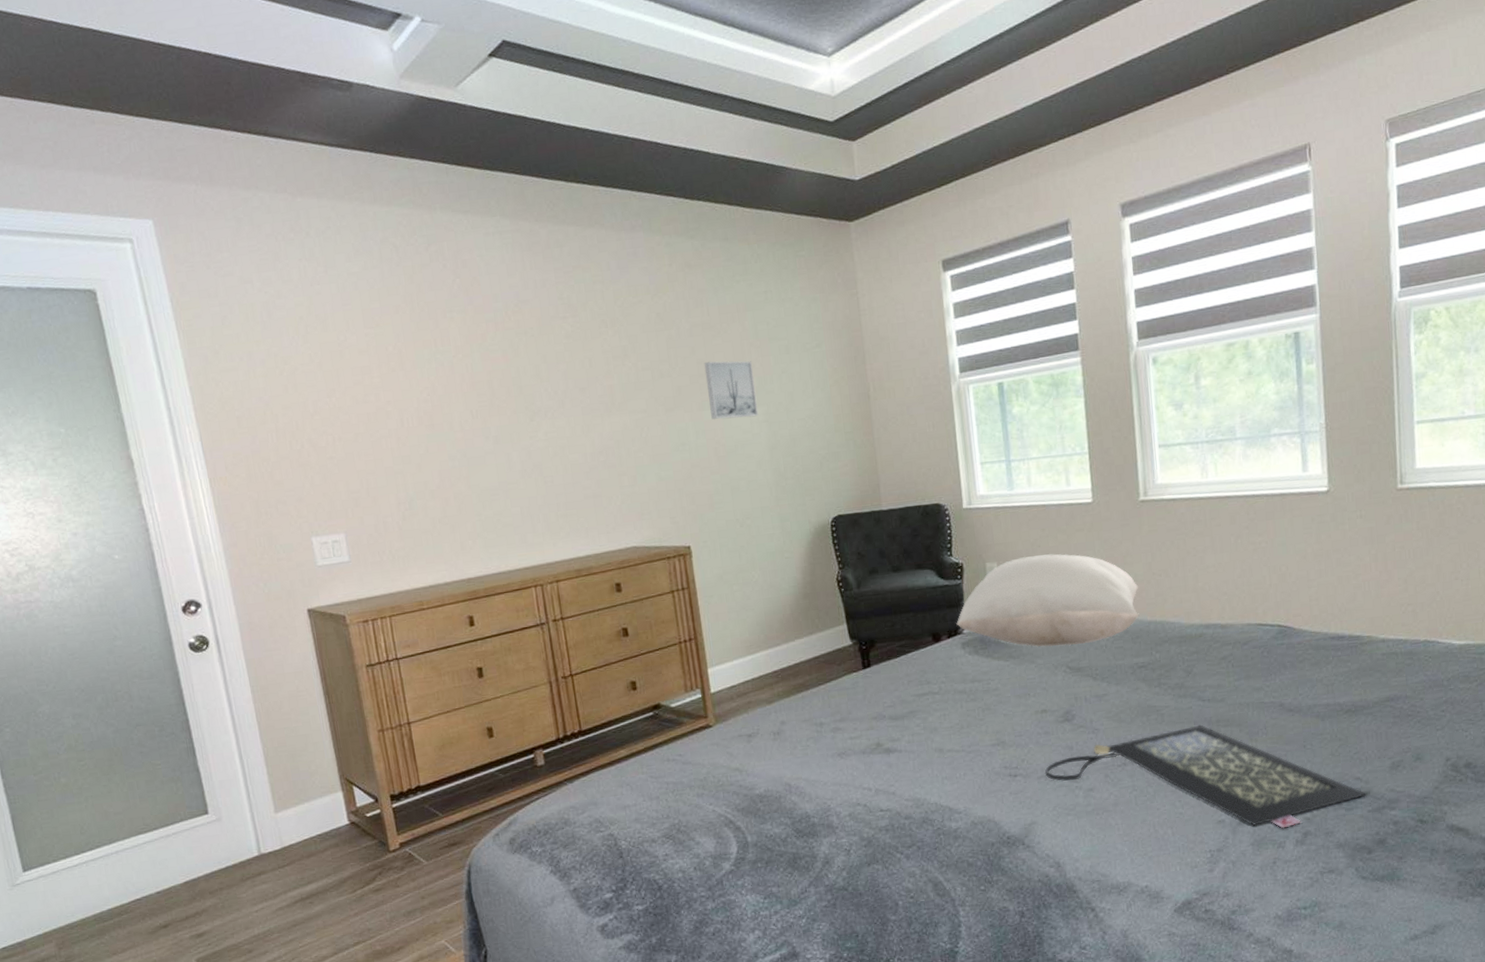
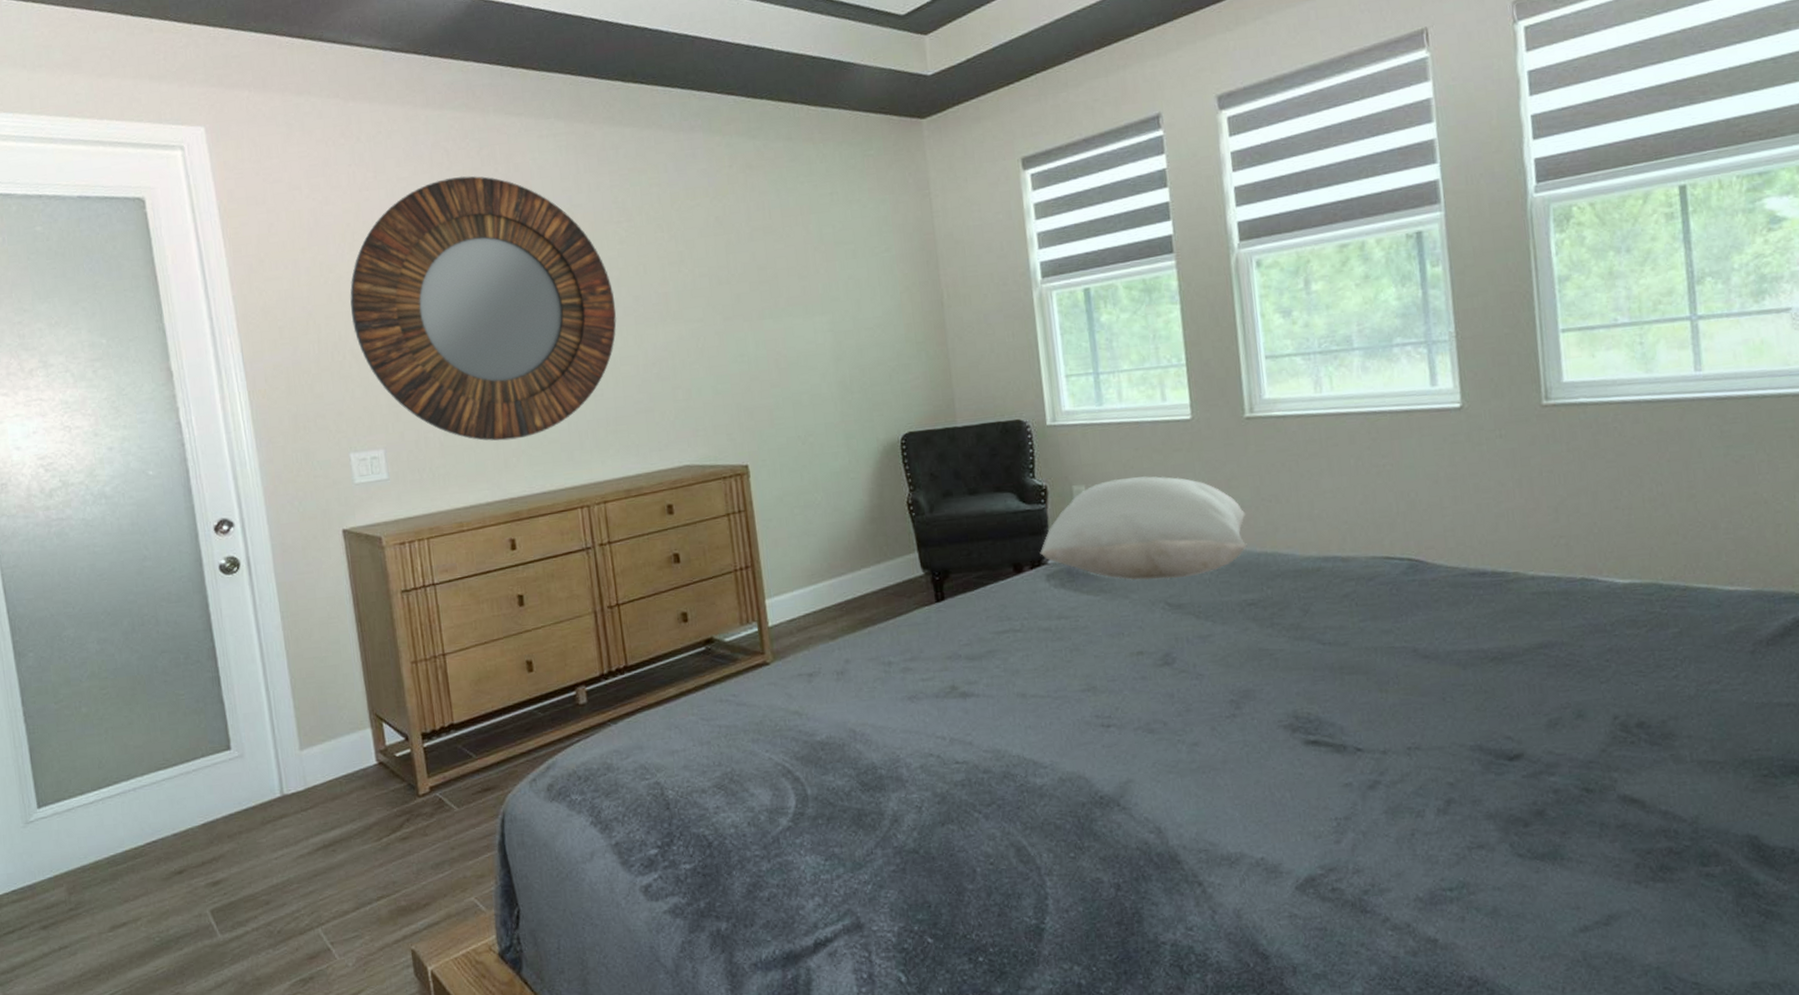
home mirror: none [305,271,565,525] -> present [350,176,617,441]
wall art: present [704,361,759,420] -> none [765,266,823,330]
clutch bag: present [1044,724,1367,829] -> none [1142,671,1520,795]

